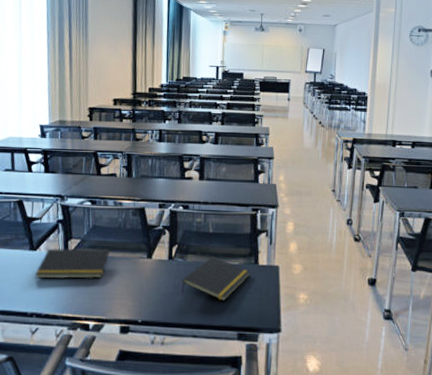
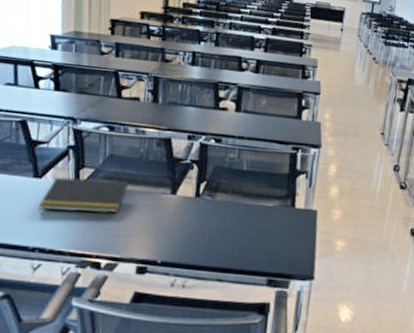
notepad: present [181,255,251,301] -> none [207,195,286,244]

